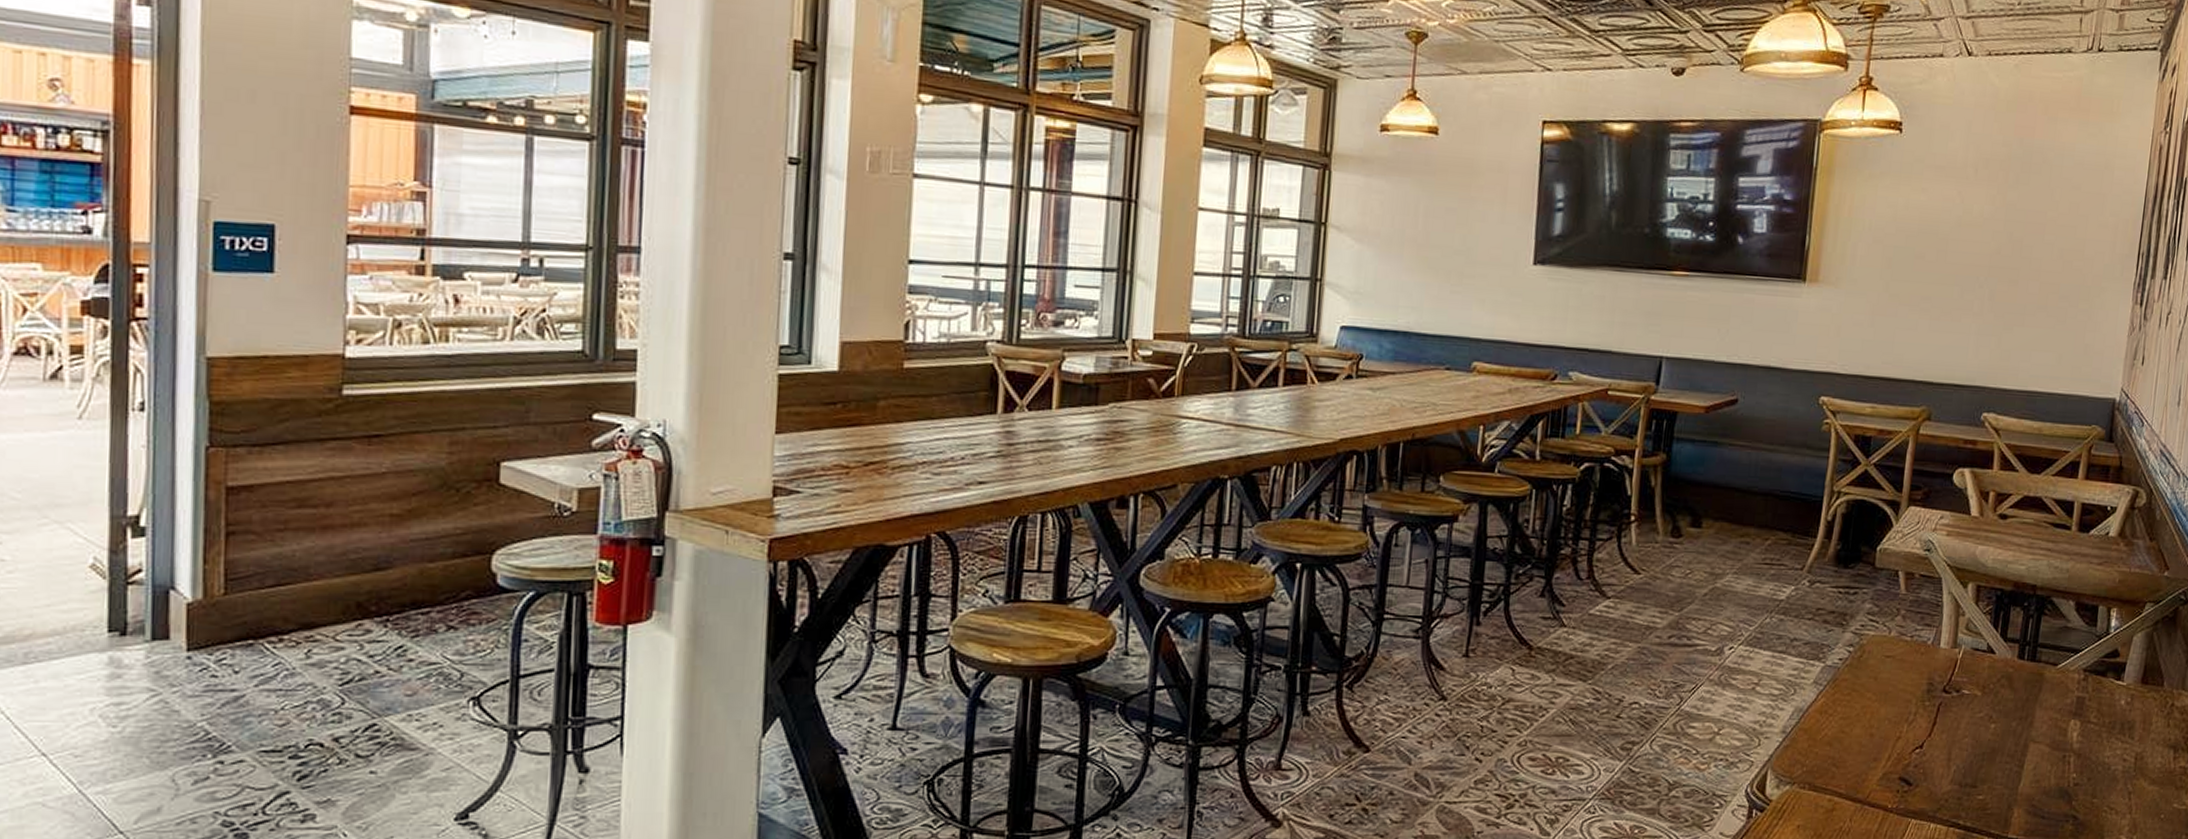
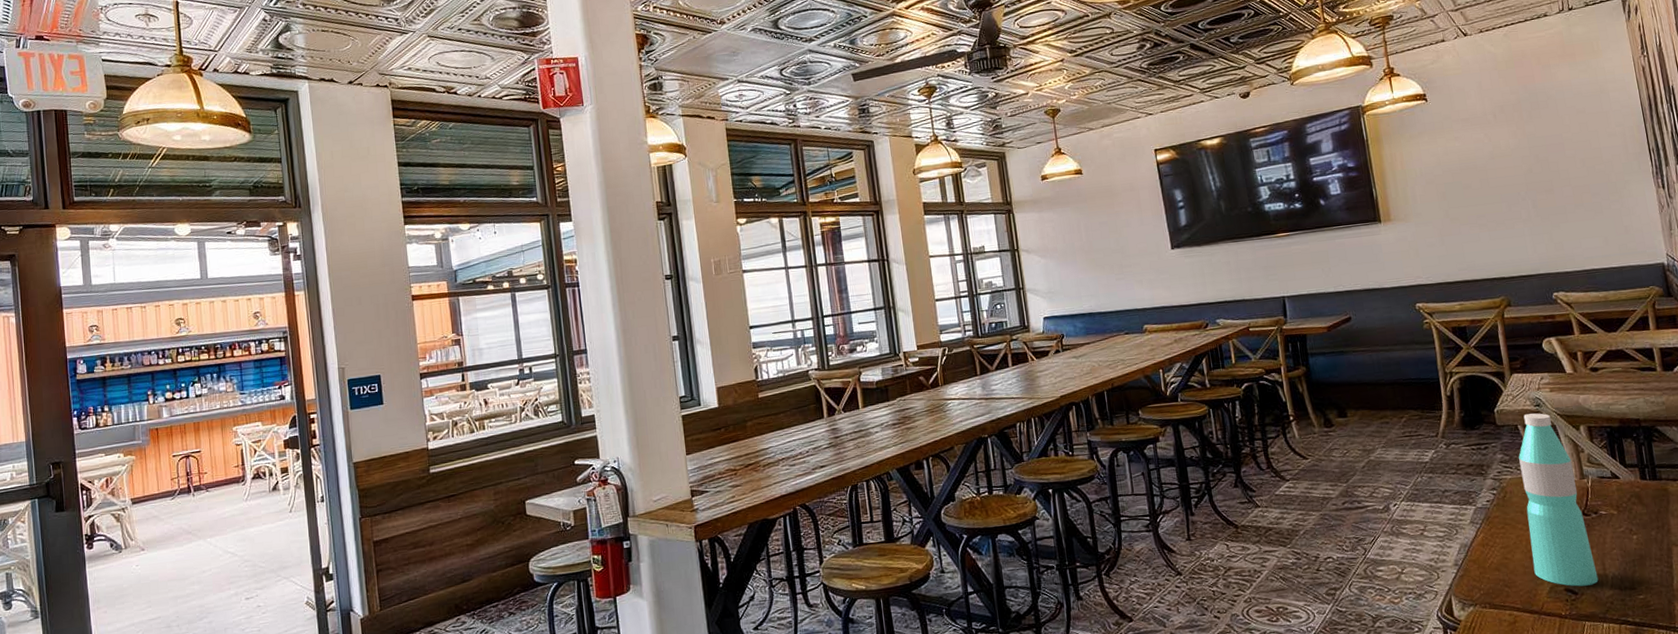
water bottle: none [1870,559,1948,777] -> present [1518,413,1599,587]

